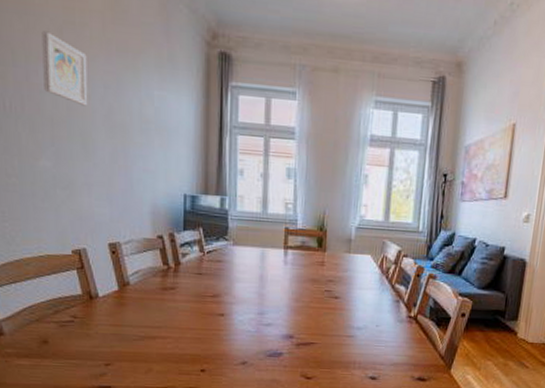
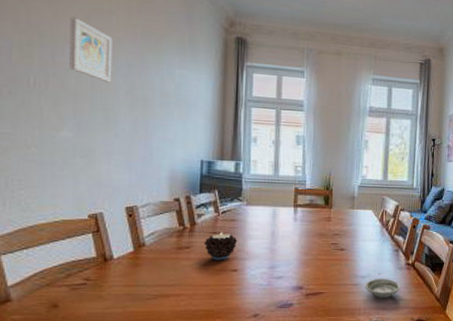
candle: none [189,272,225,304] -> present [203,231,238,260]
saucer: none [360,331,401,353] -> present [364,279,401,299]

